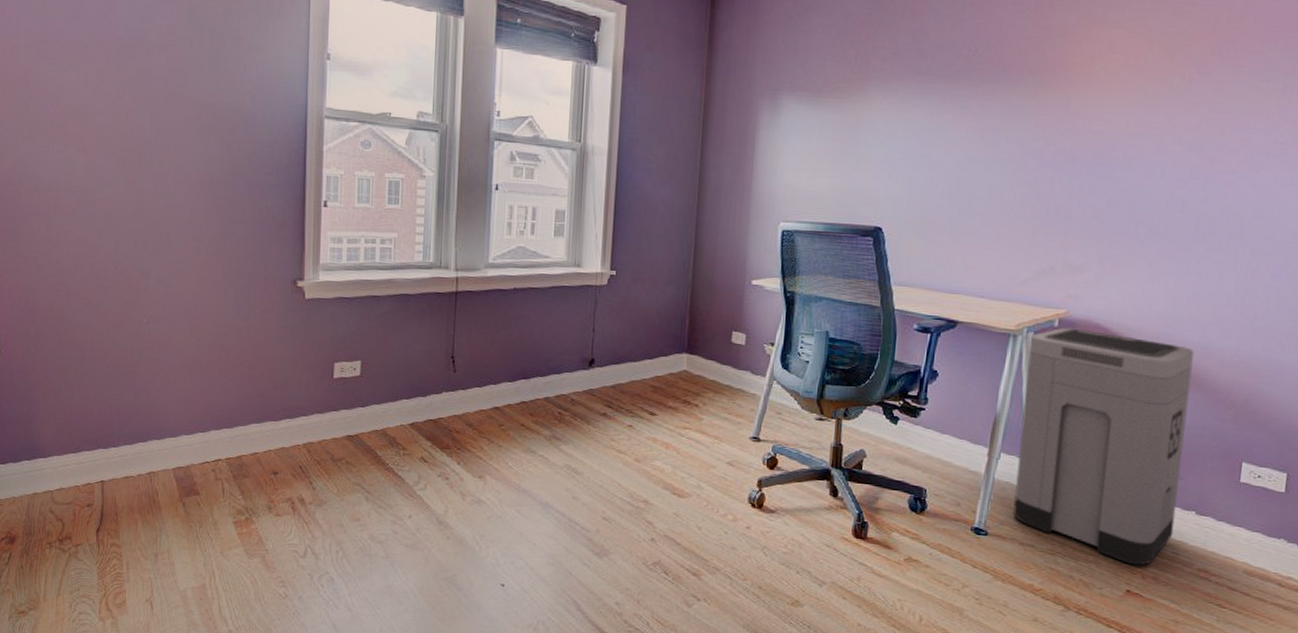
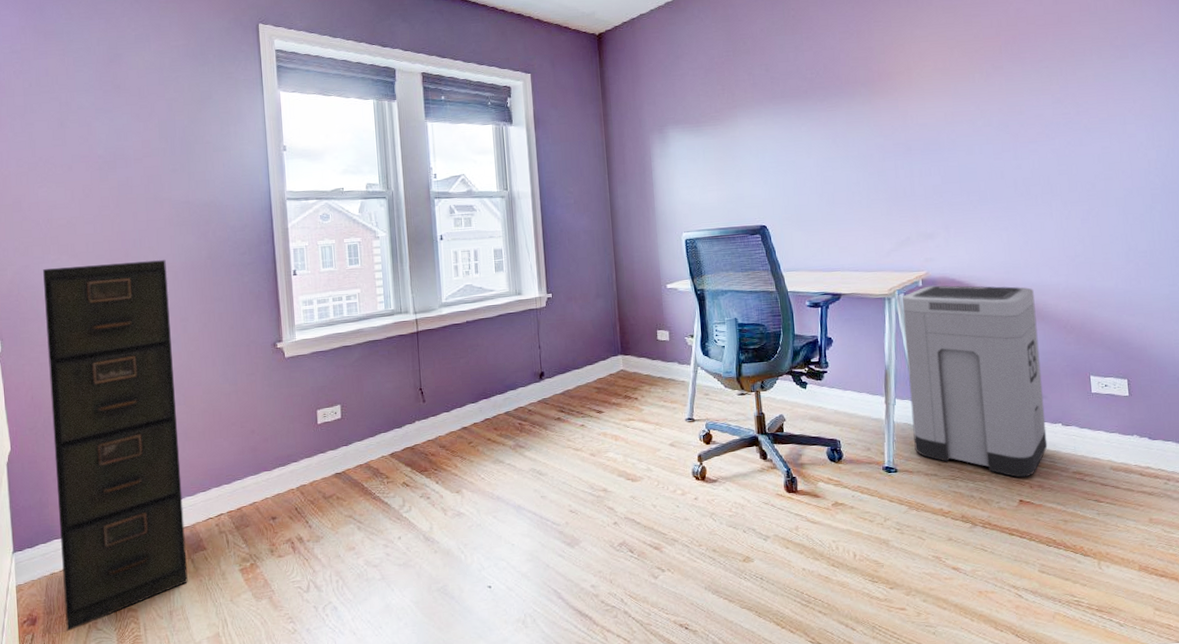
filing cabinet: none [45,159,183,556] -> present [43,260,188,631]

